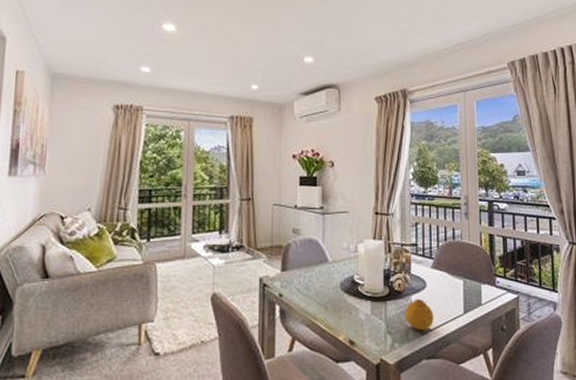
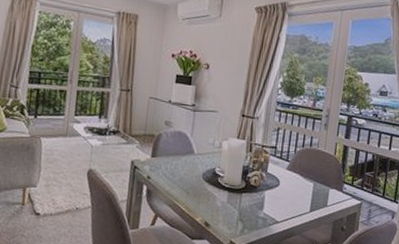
fruit: present [405,299,434,331] -> none [256,195,283,222]

